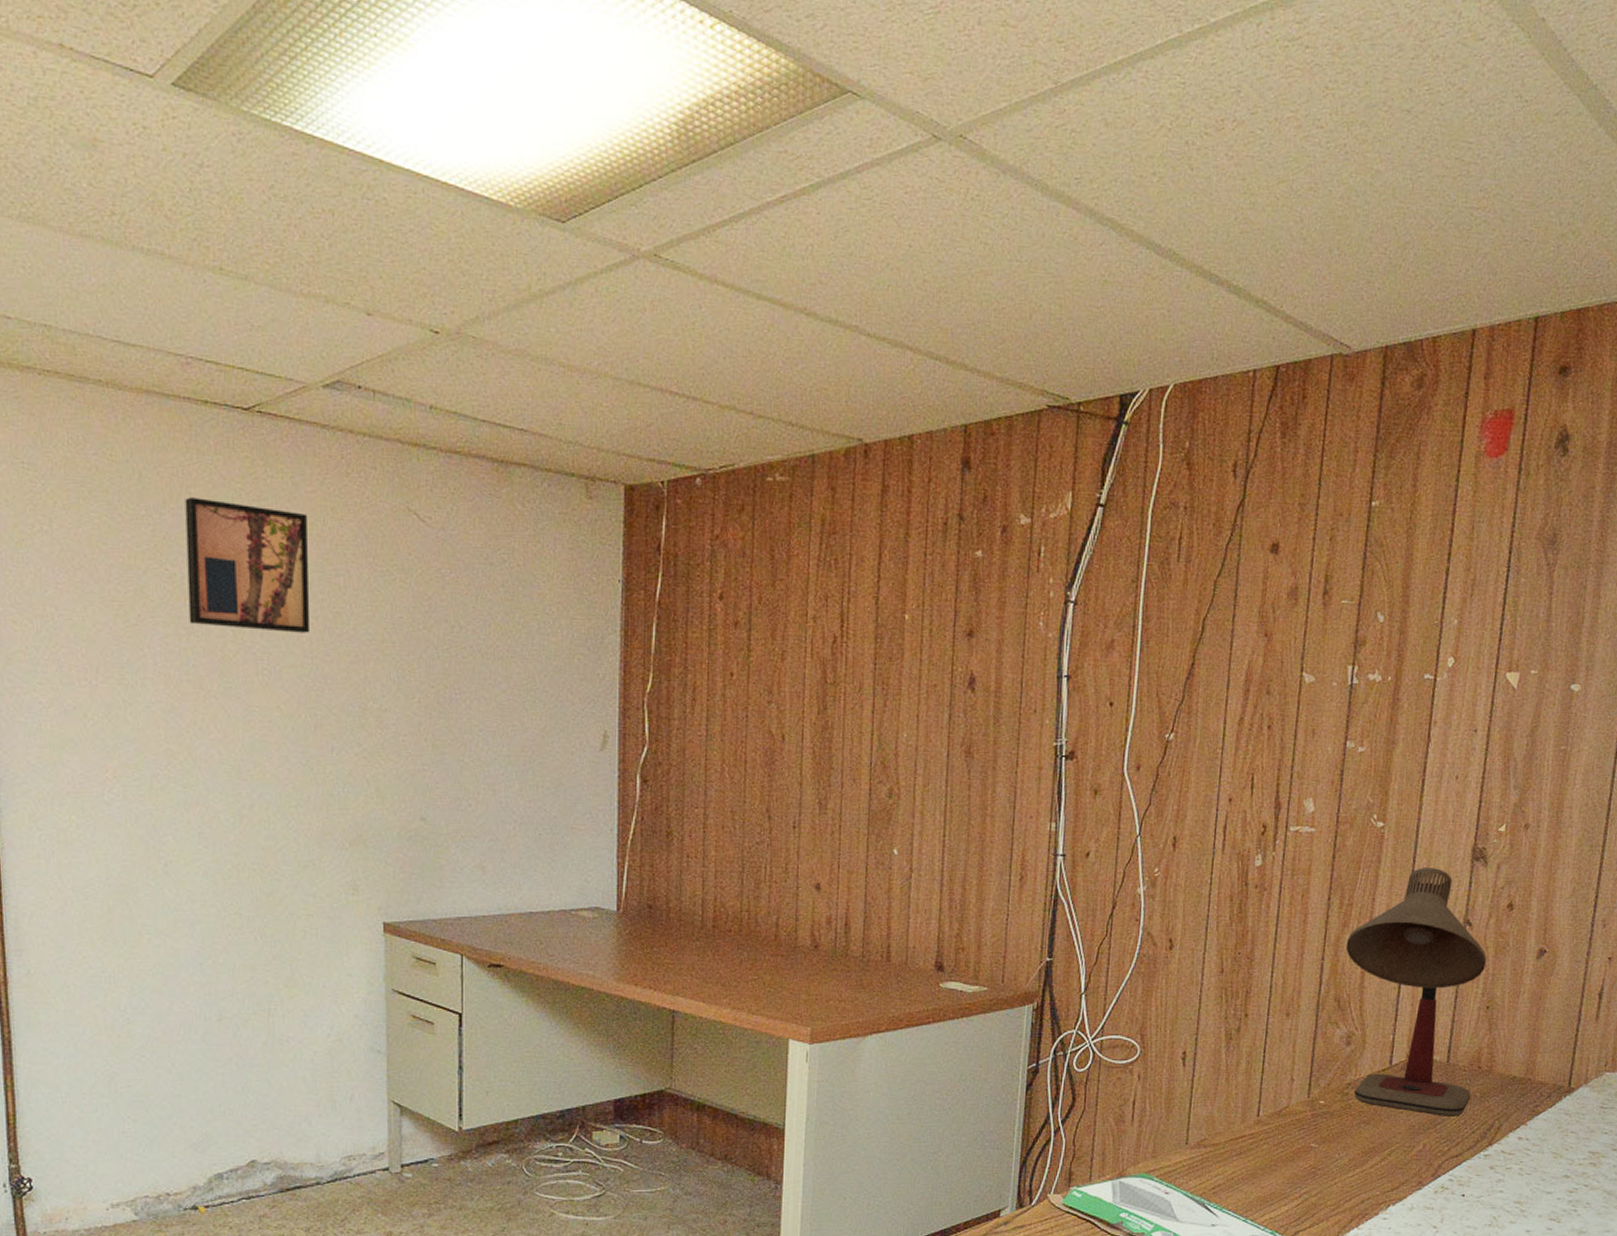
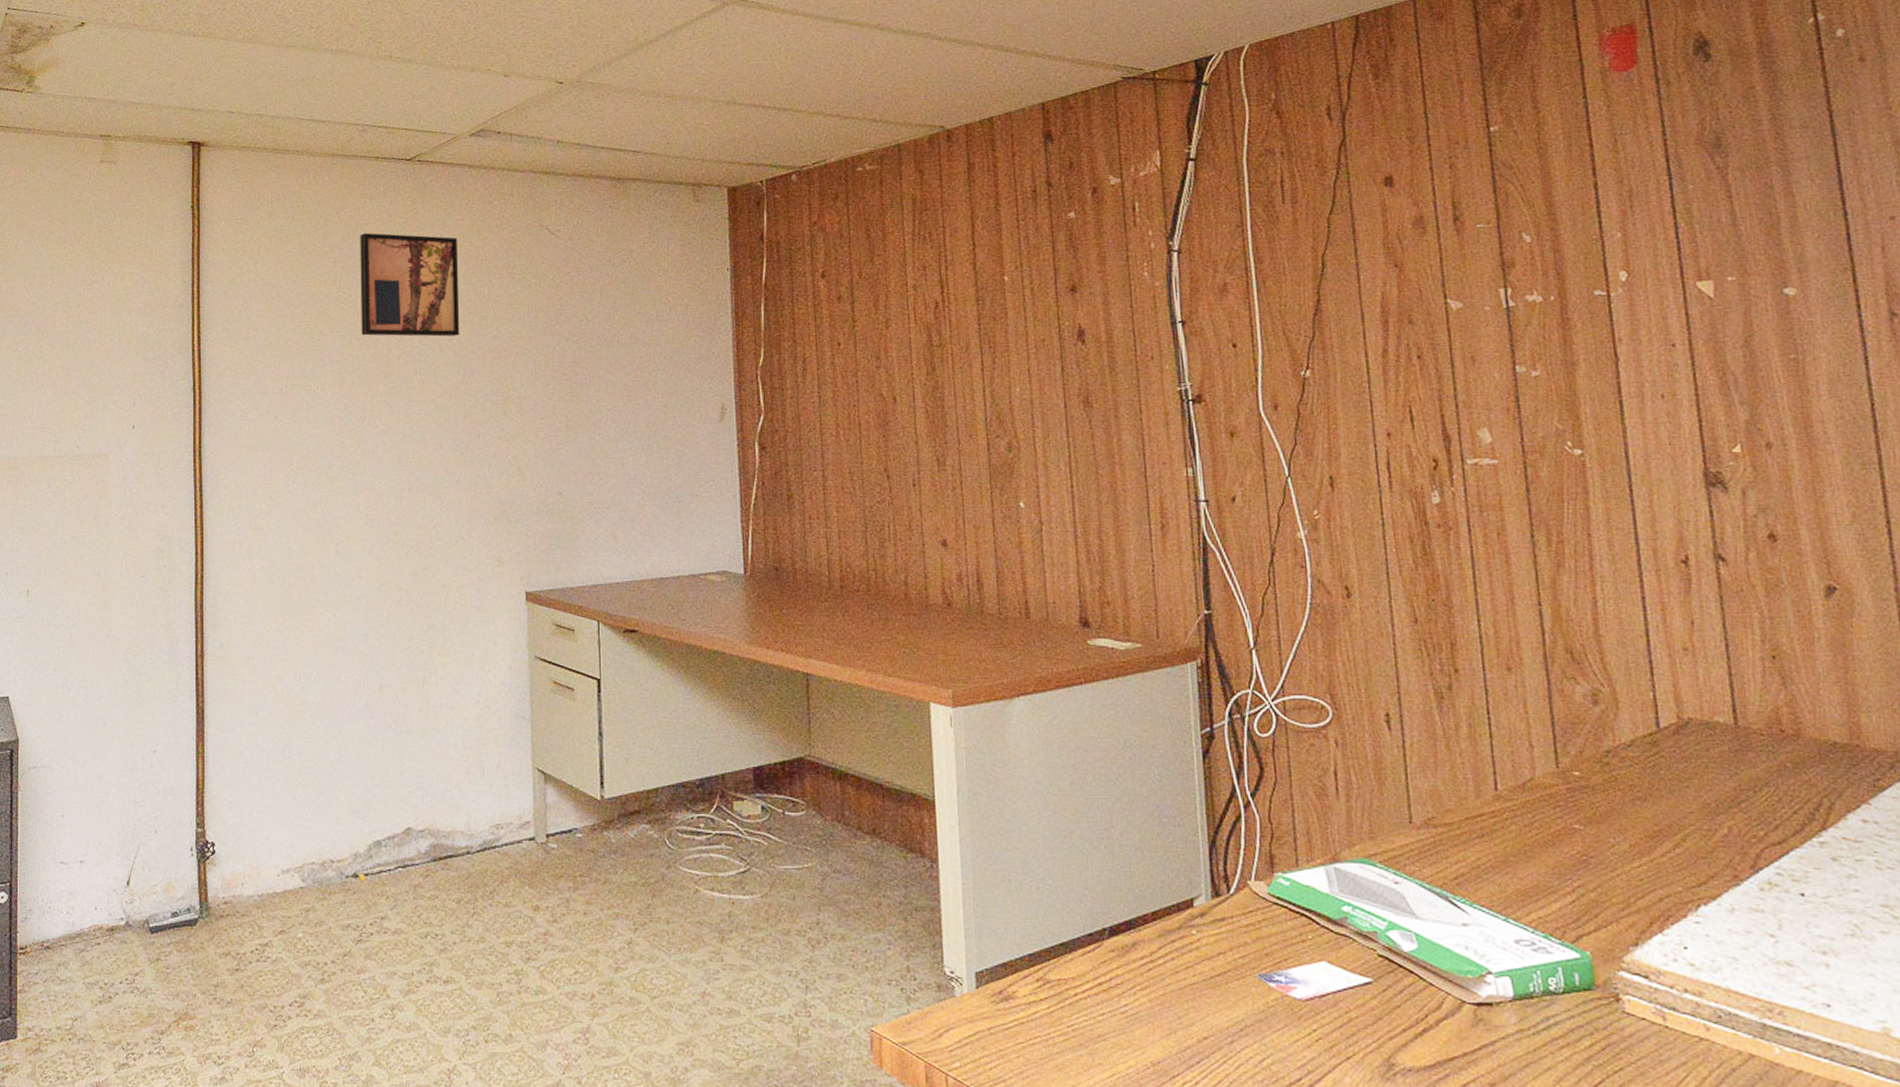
desk lamp: present [1345,868,1487,1116] -> none [1565,497,1780,792]

